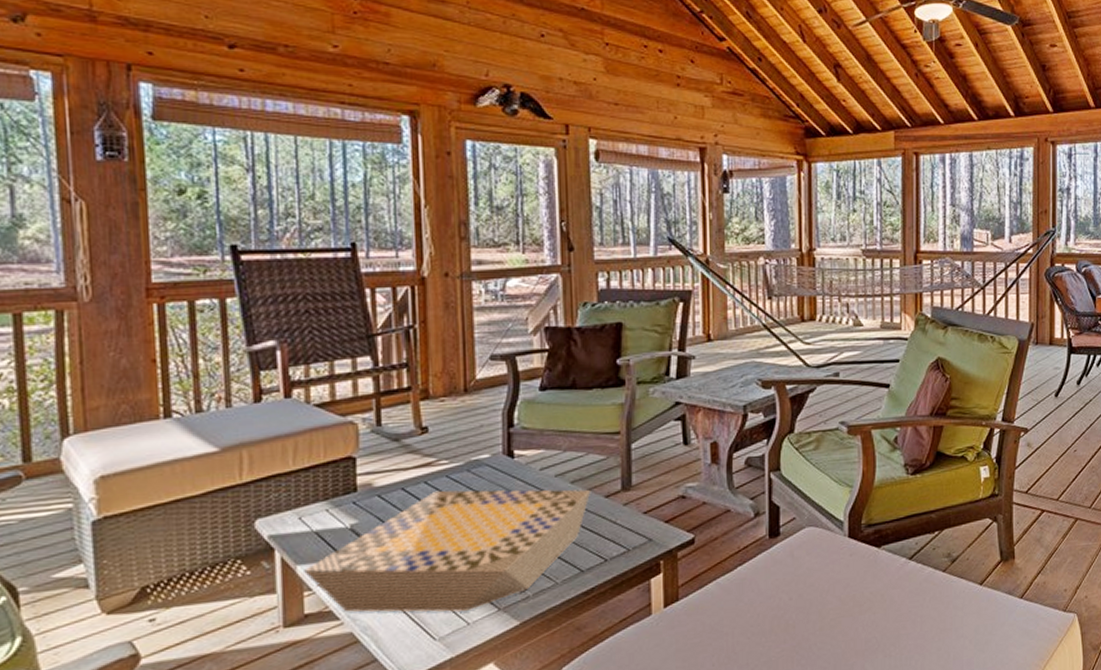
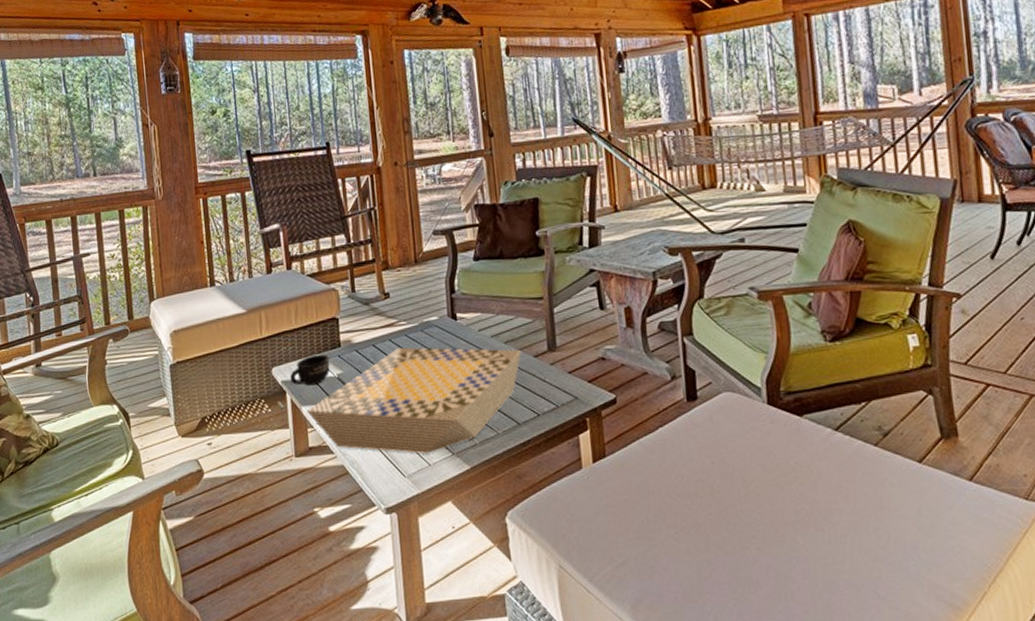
mug: none [281,501,340,540] -> present [290,354,330,386]

